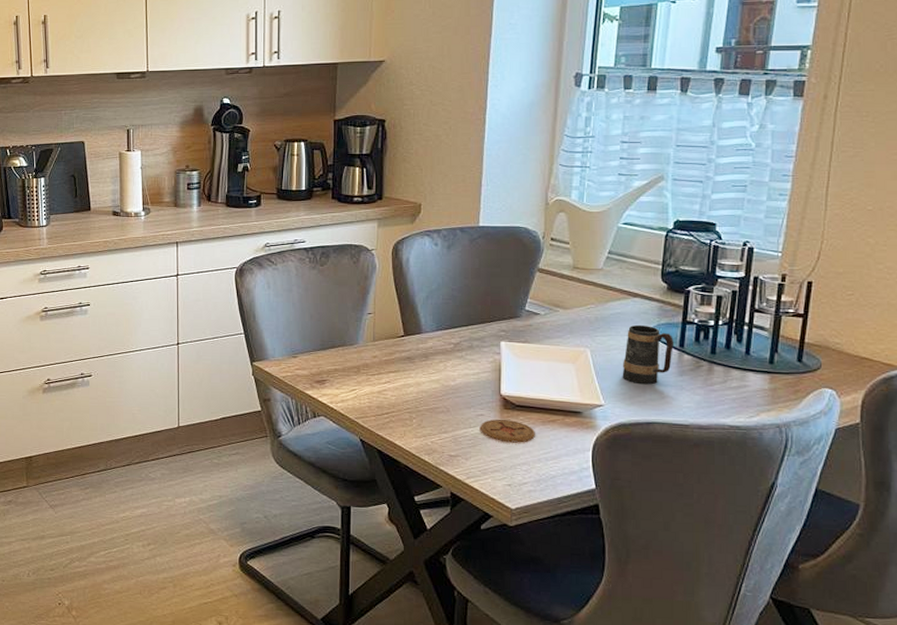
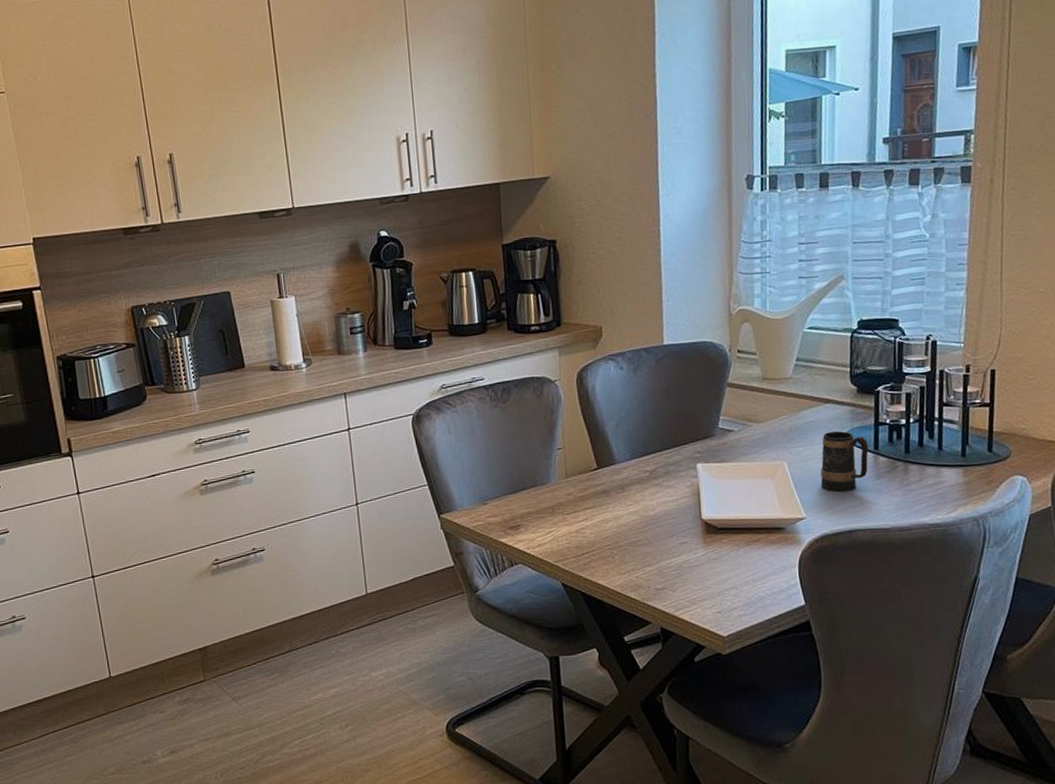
coaster: present [480,419,535,443] -> none [684,544,741,568]

